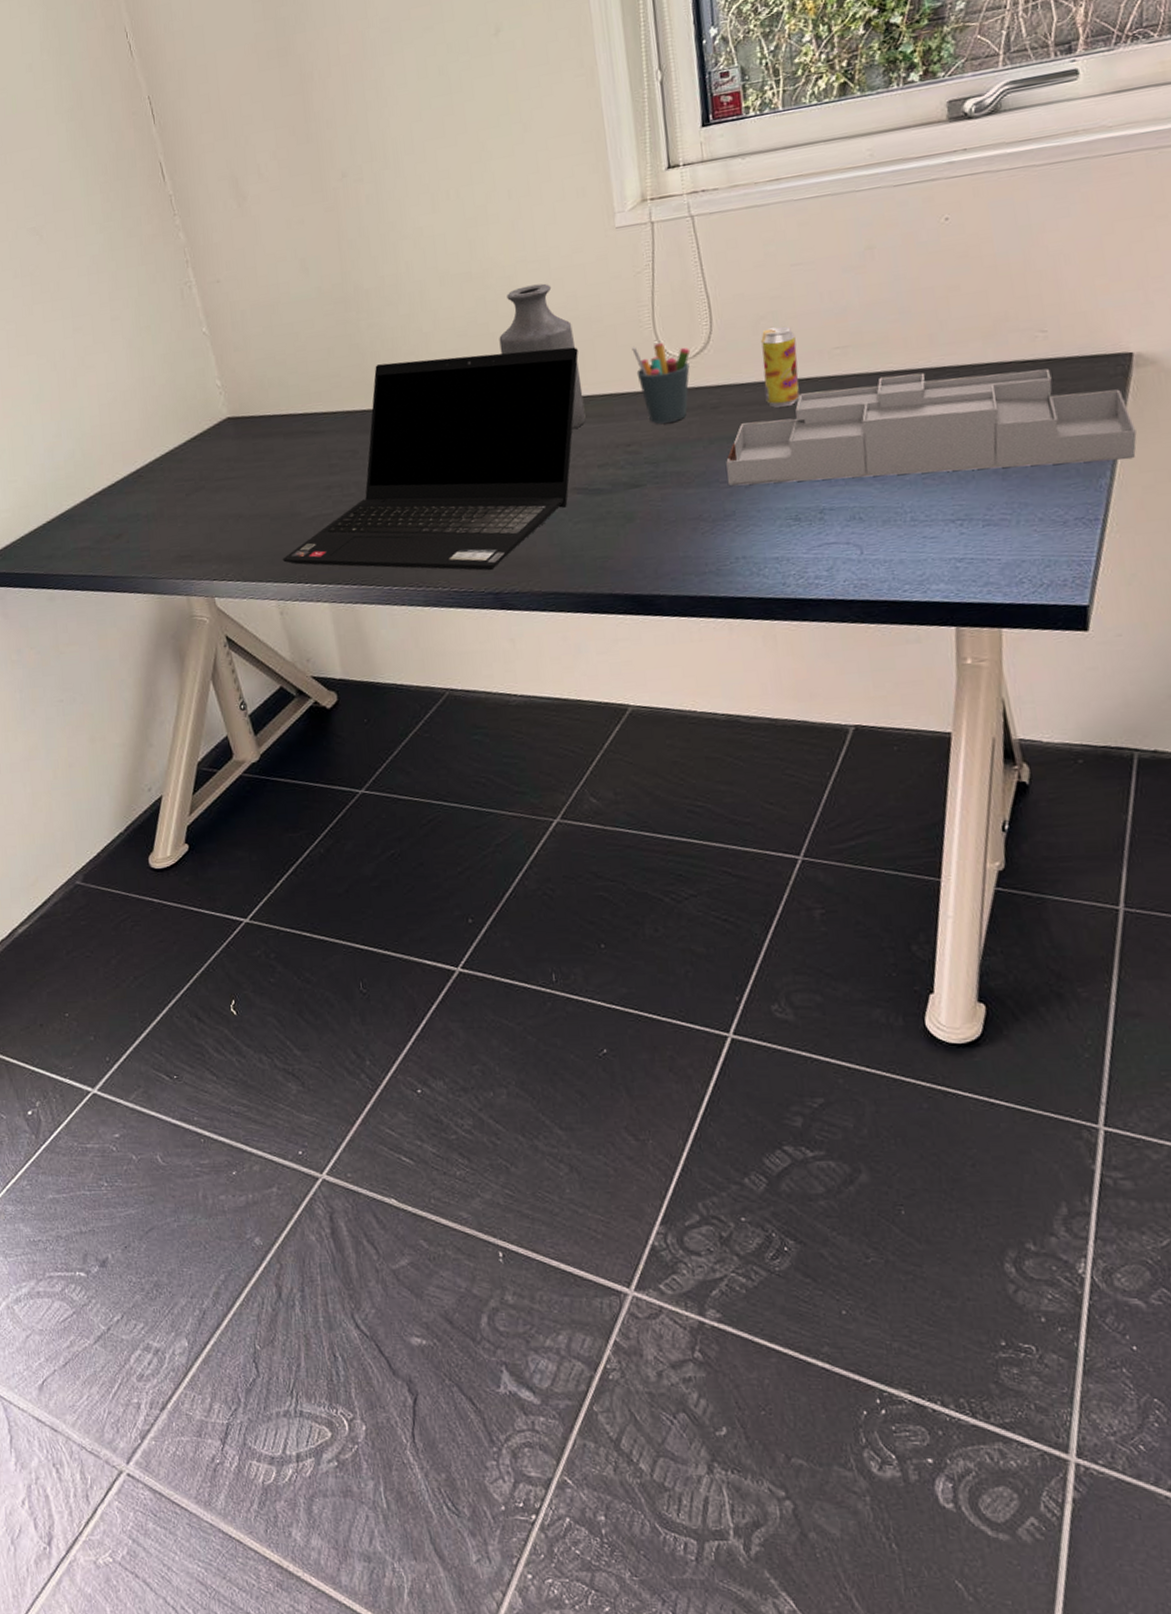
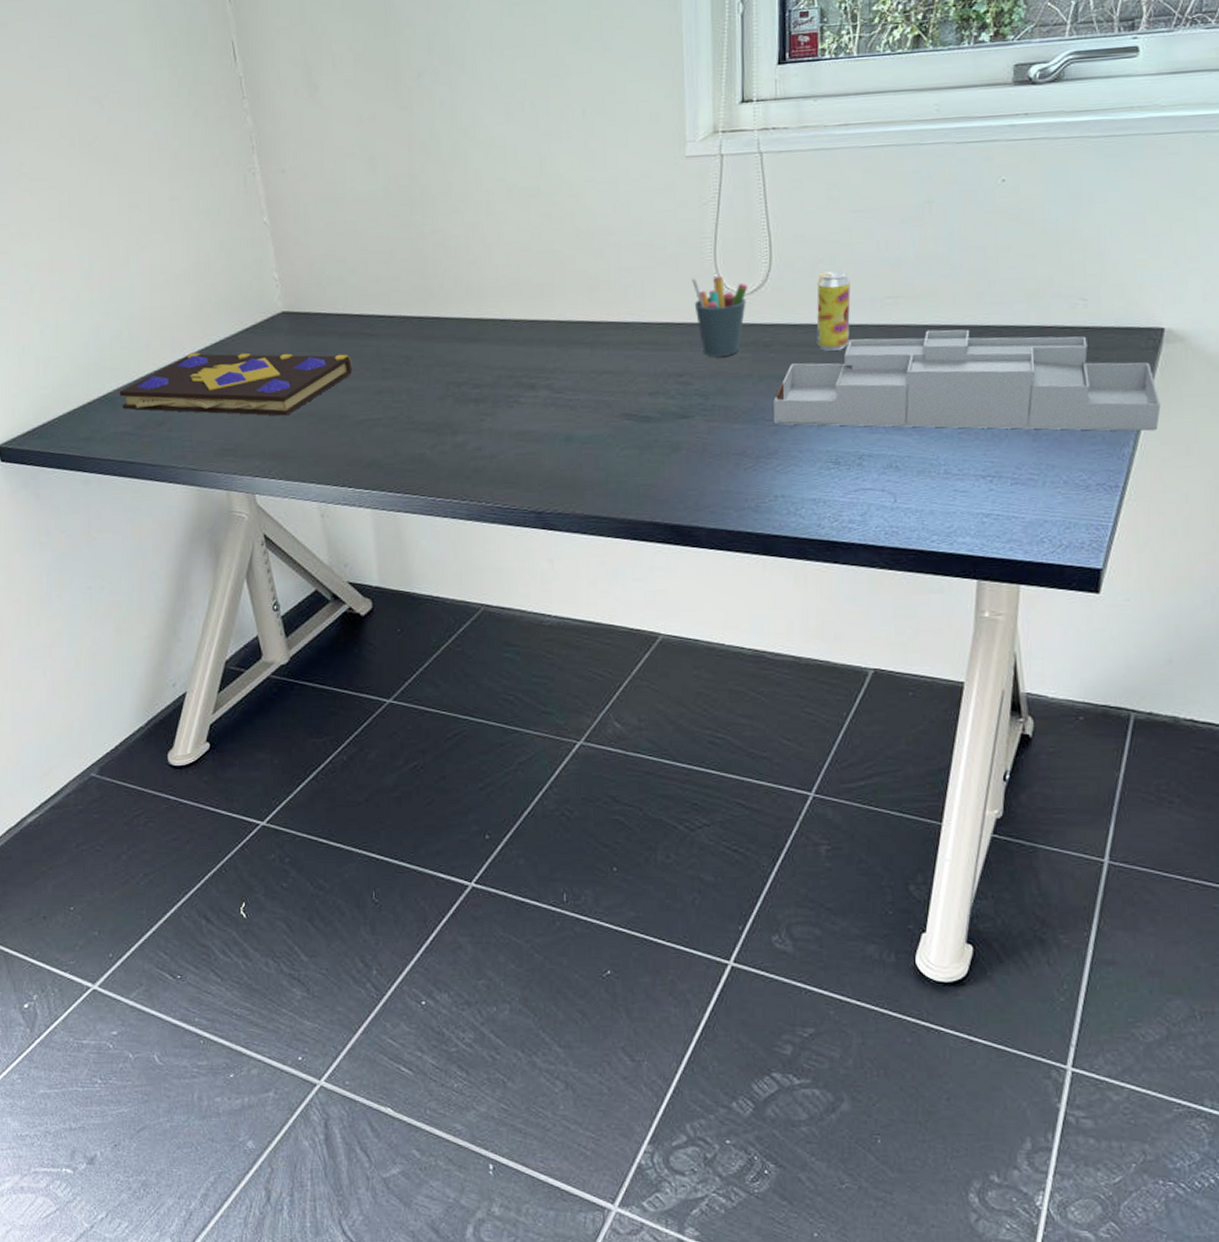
book: none [76,453,300,526] -> present [119,352,352,416]
laptop computer: present [282,347,579,571] -> none [327,271,639,489]
bottle: present [499,283,586,430] -> none [562,205,641,355]

